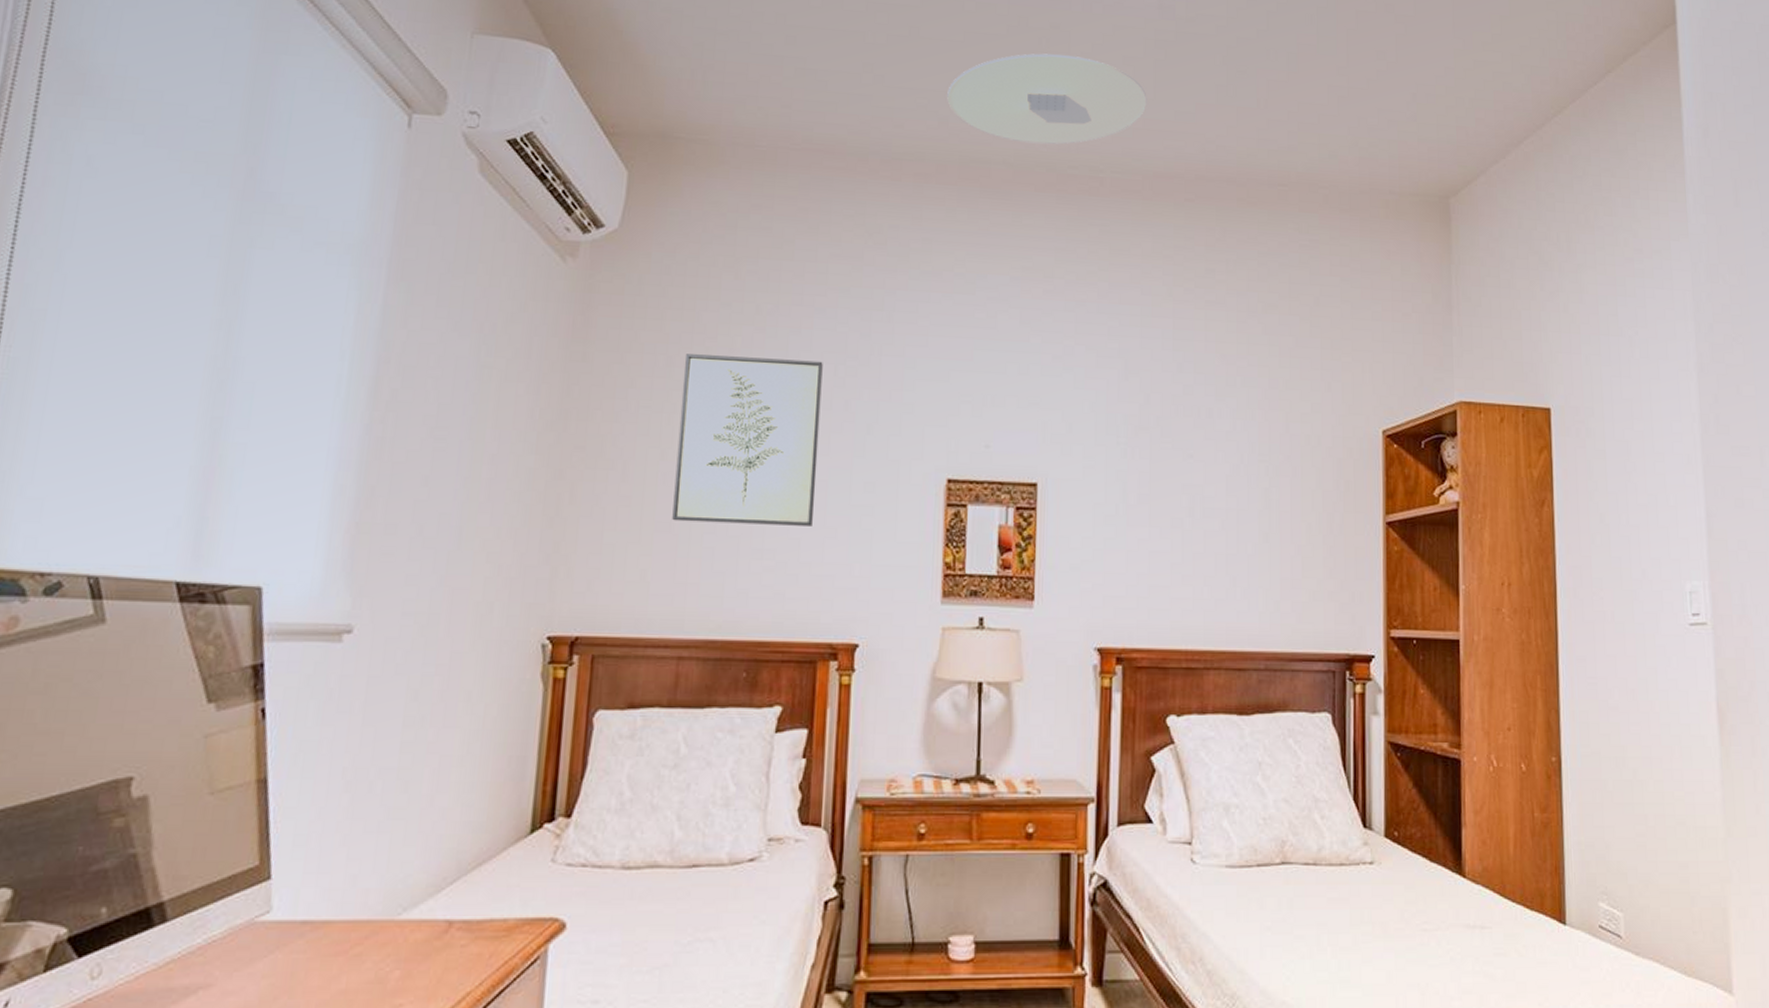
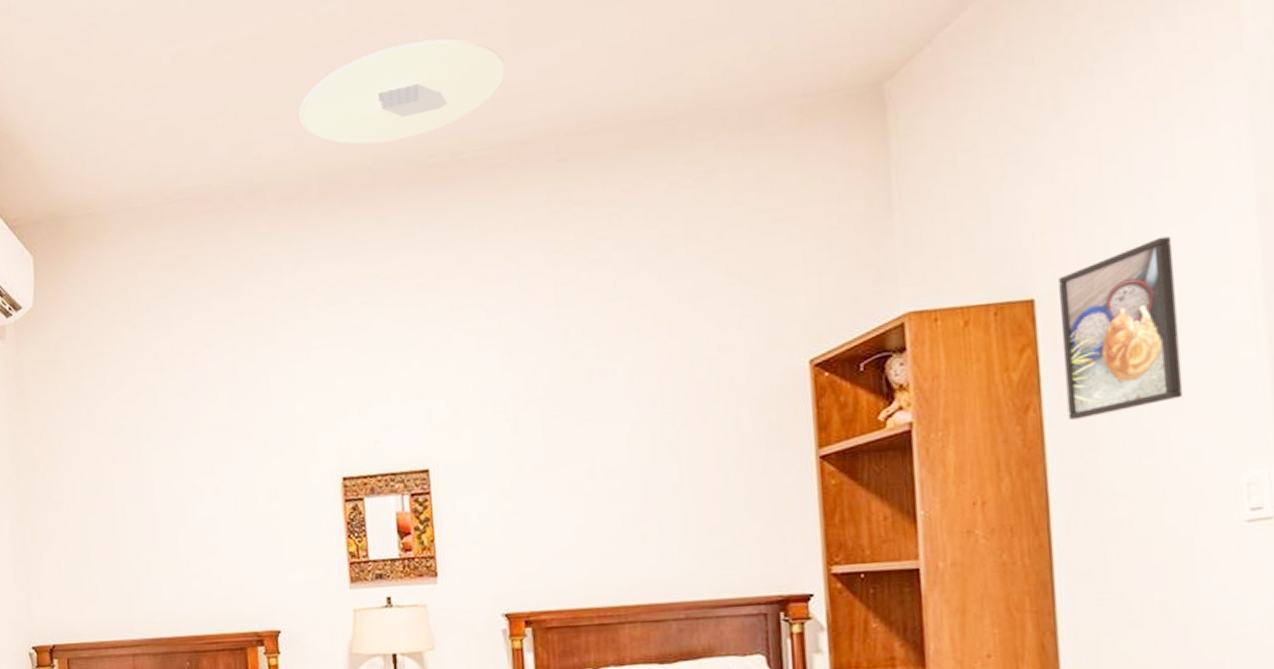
wall art: present [672,354,823,526] -> none [103,390,227,545]
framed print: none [1568,373,1649,519] -> present [1058,236,1184,420]

